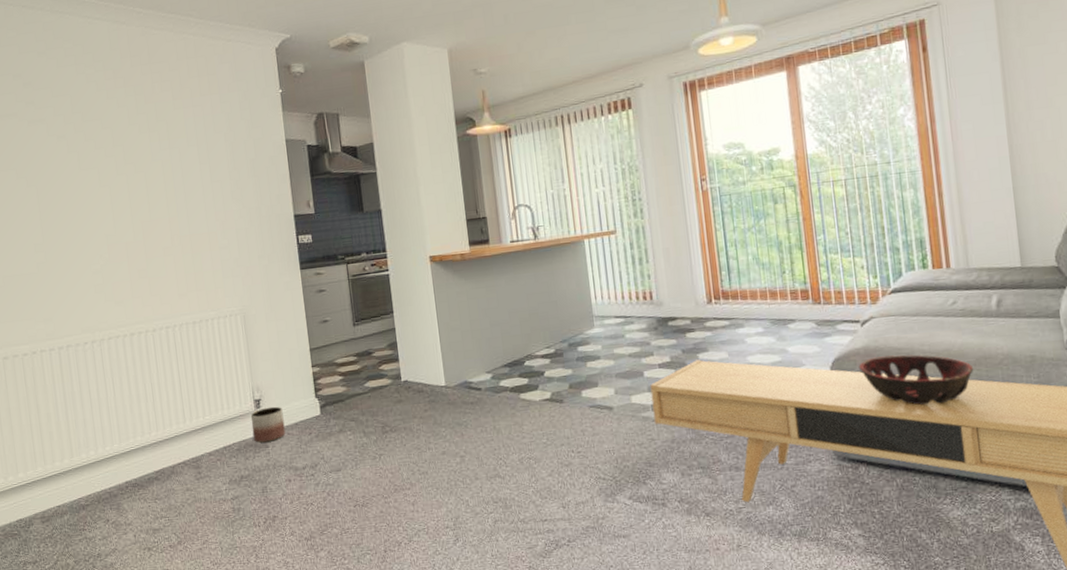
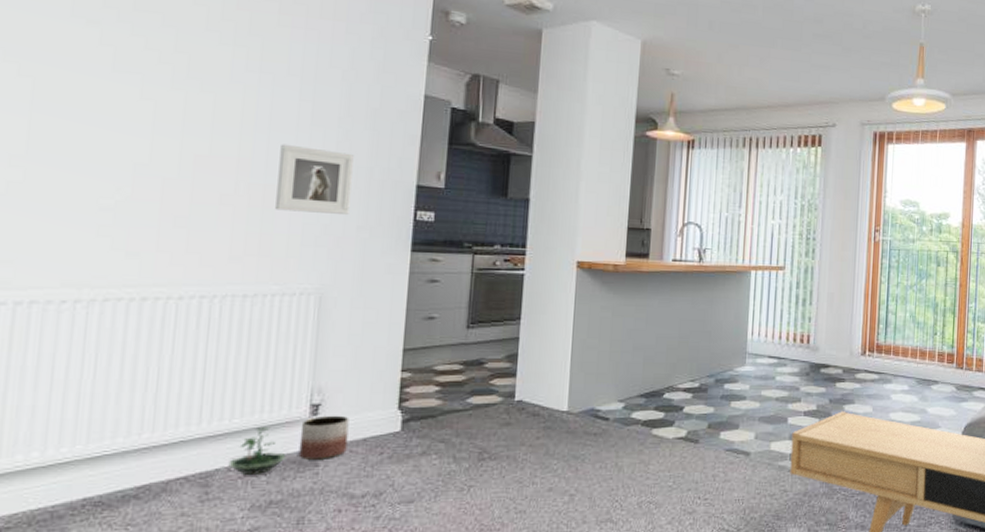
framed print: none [194,199,251,254] -> present [275,144,354,214]
terrarium: none [209,420,246,457] -> present [228,427,286,475]

